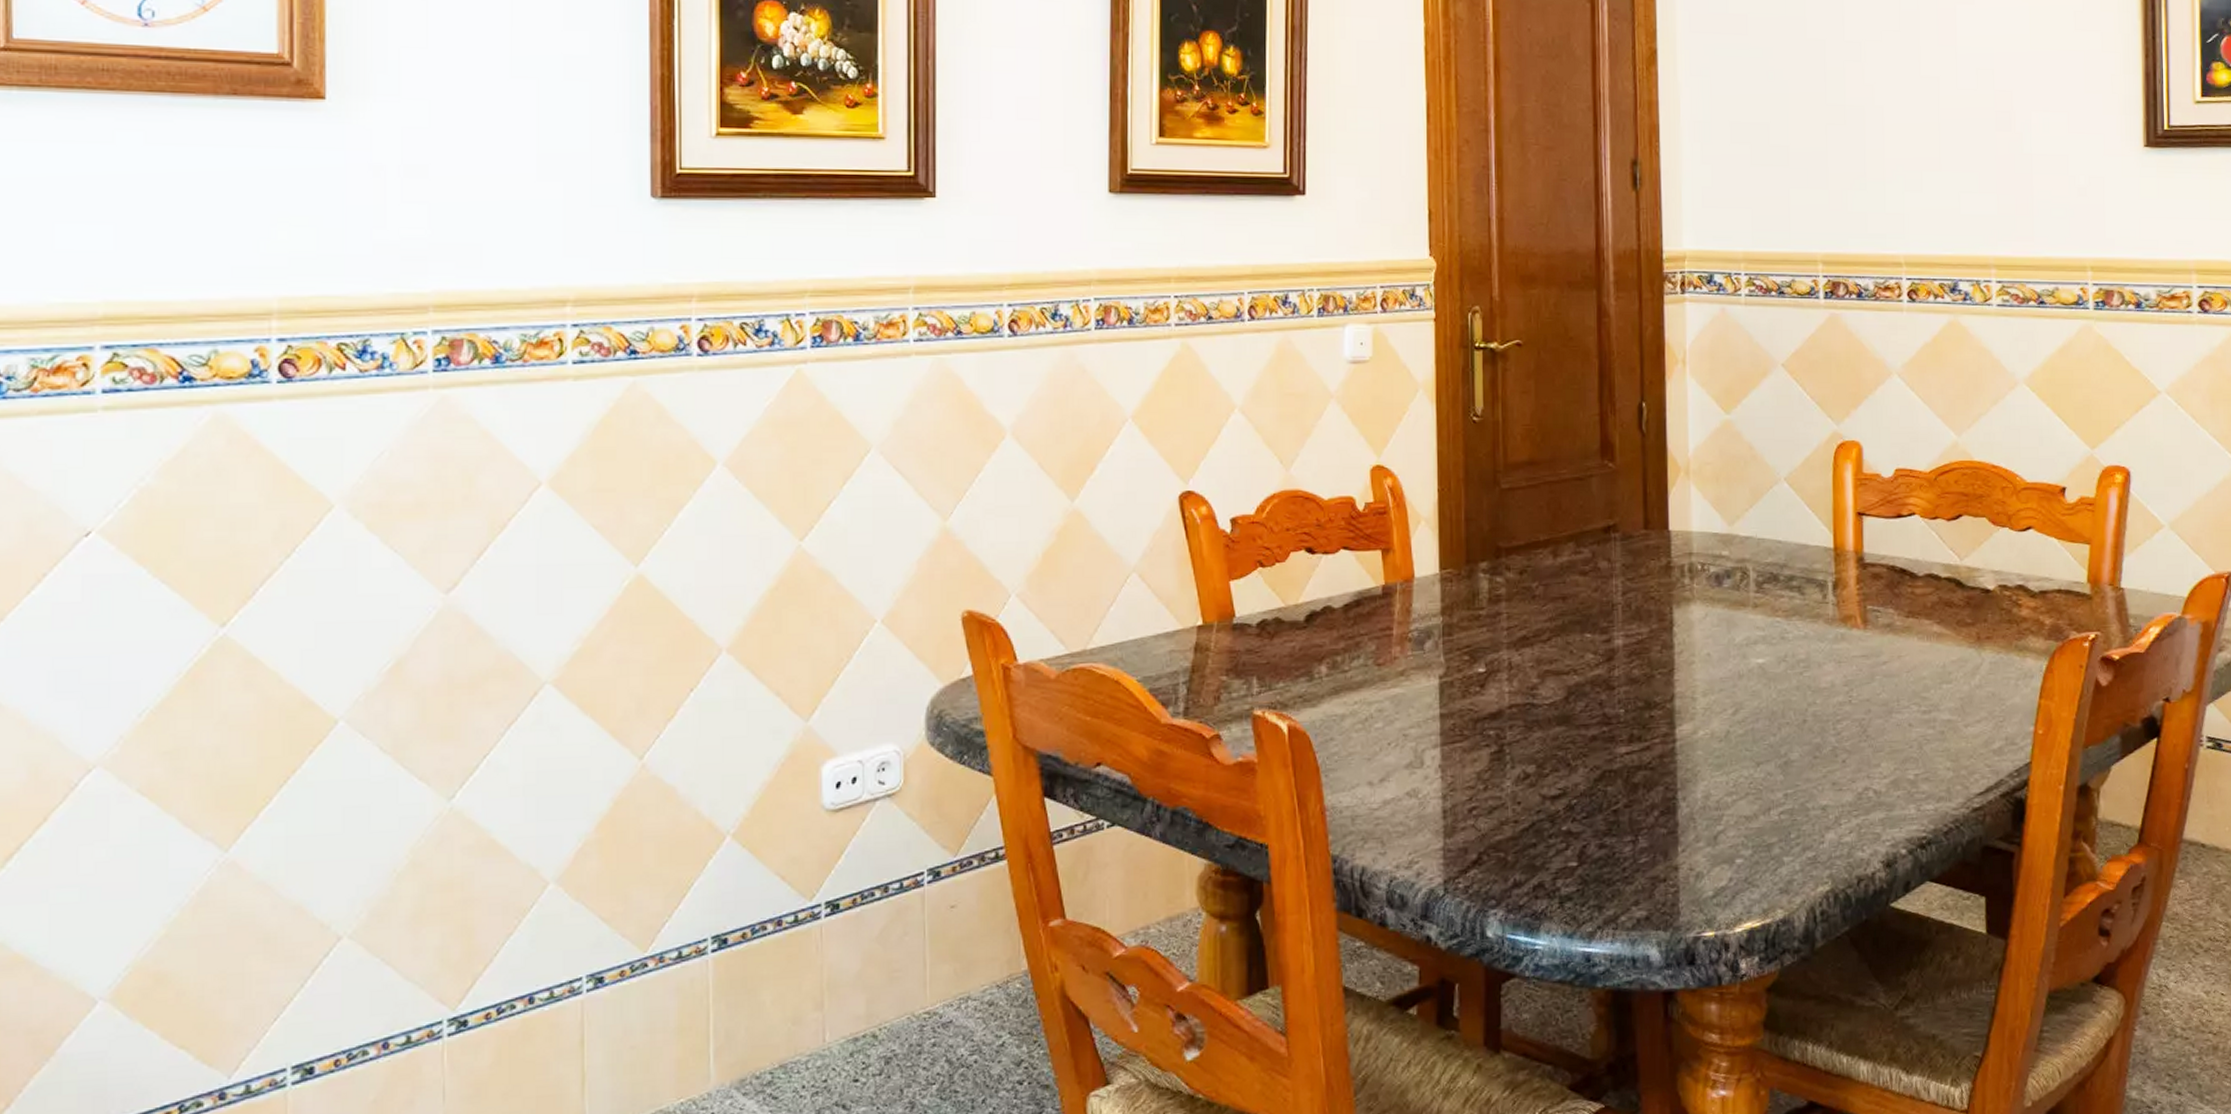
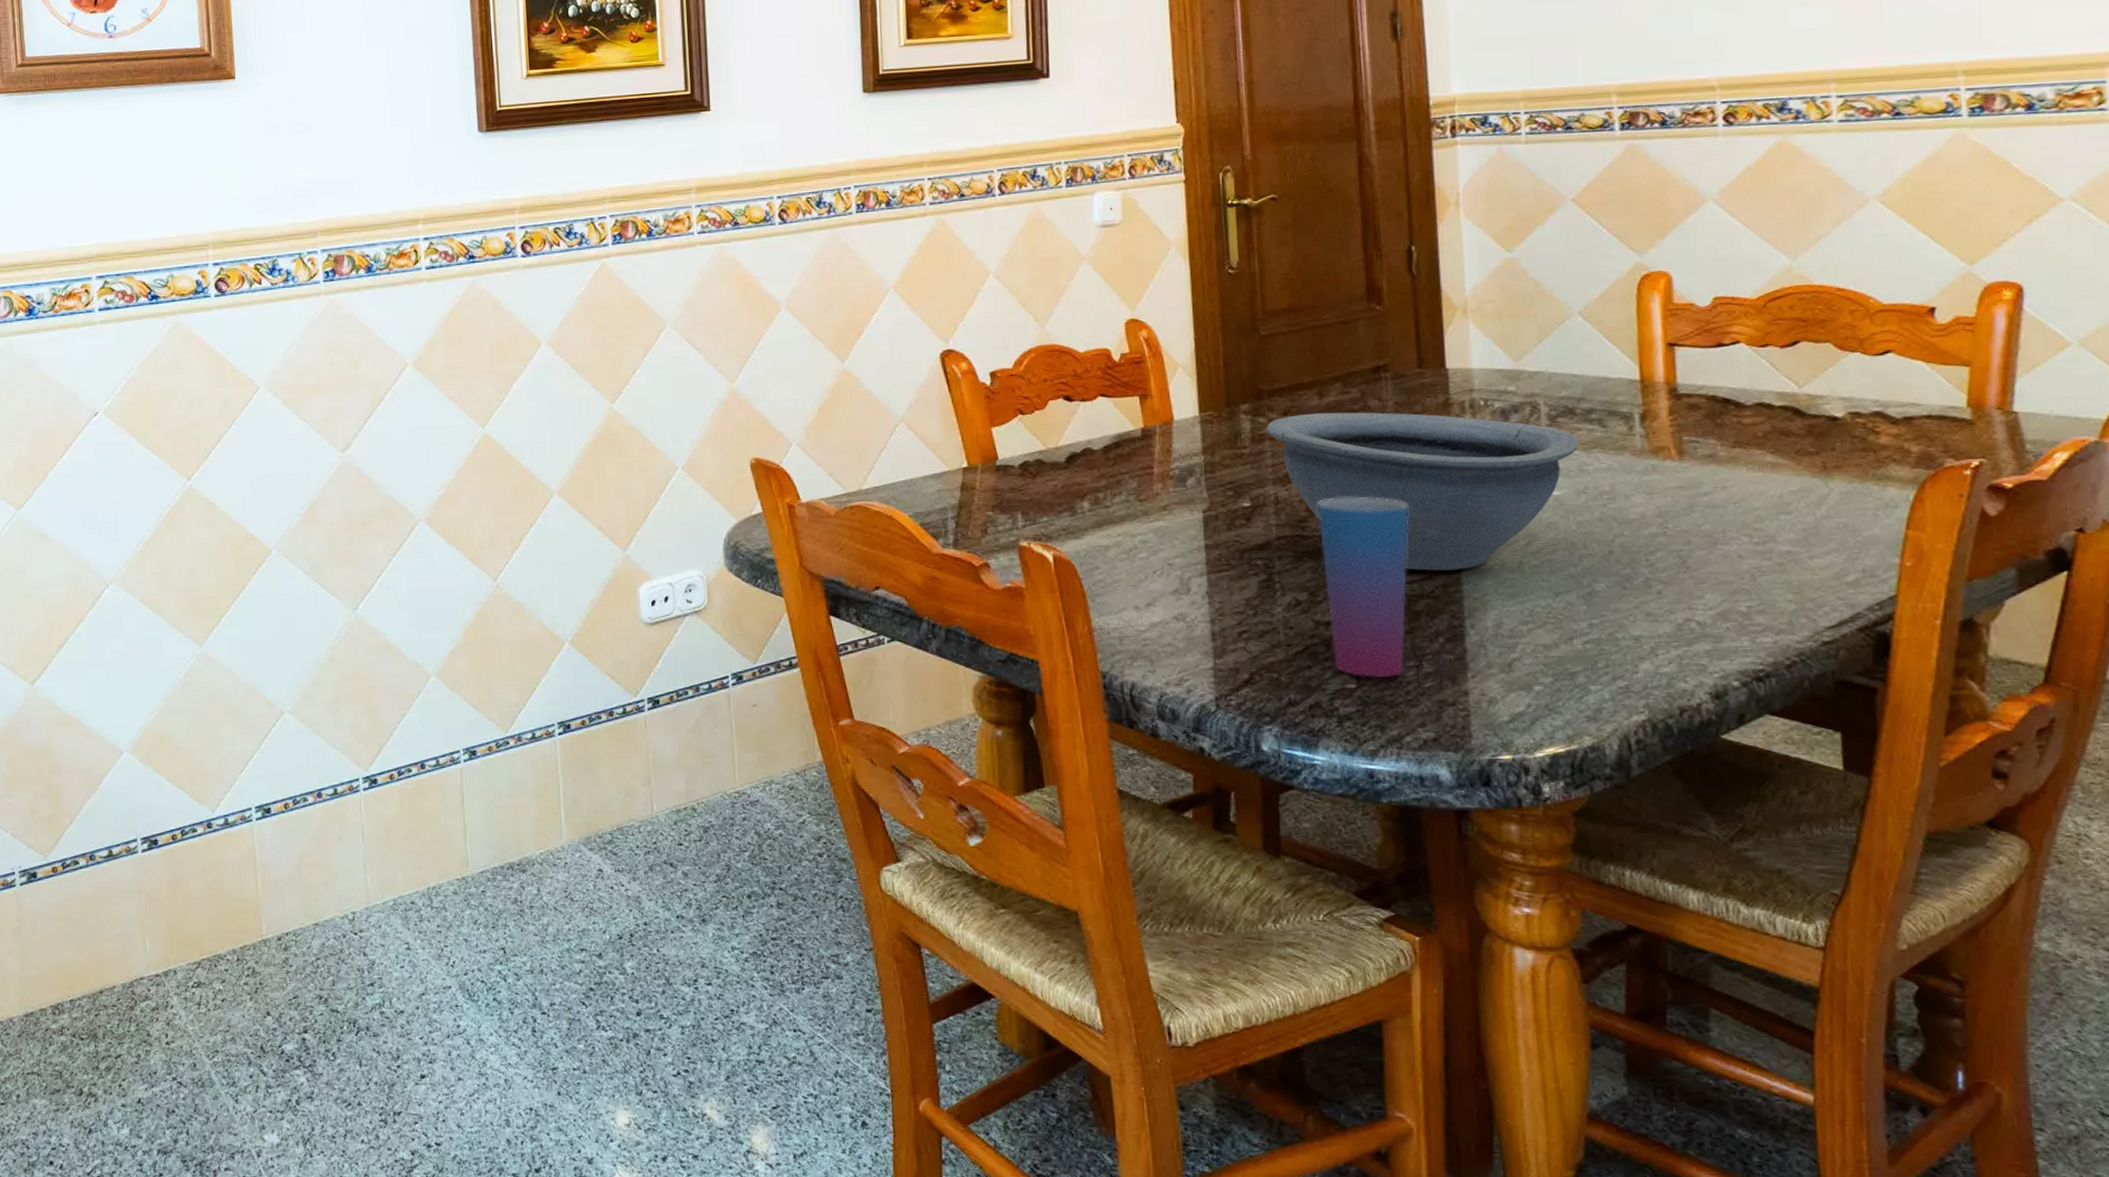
bowl: none [1503,573,1782,741] -> present [1266,412,1580,571]
cup: none [1547,663,1631,856] -> present [1317,497,1409,679]

